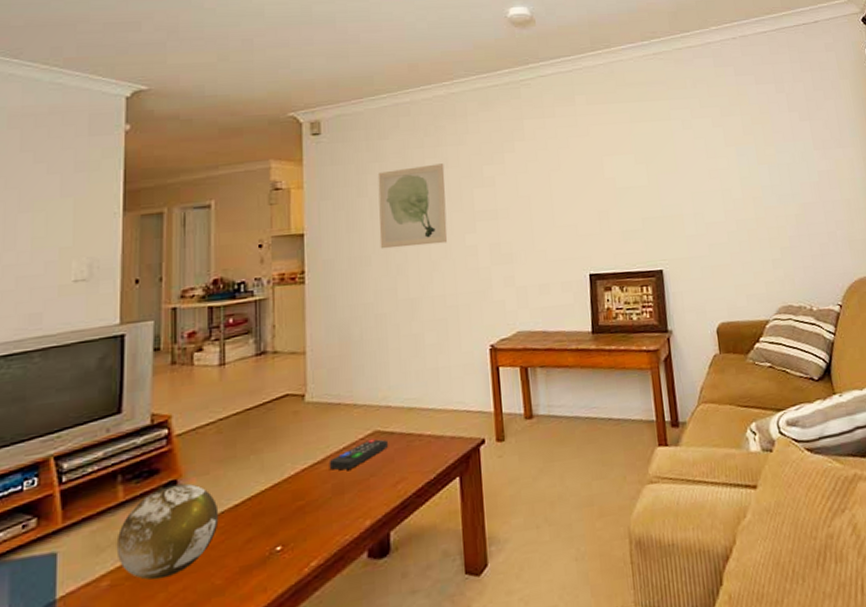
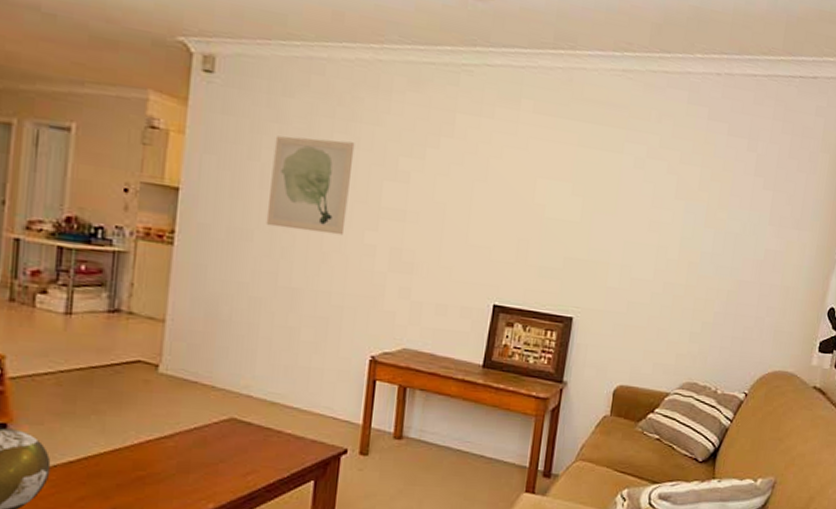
remote control: present [329,438,389,470] -> none [176,425,245,451]

